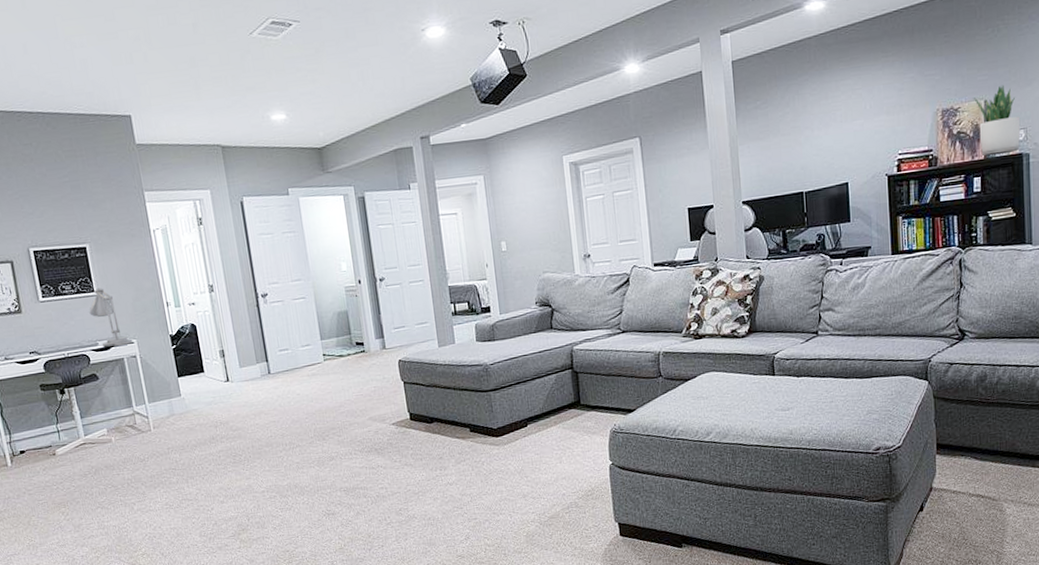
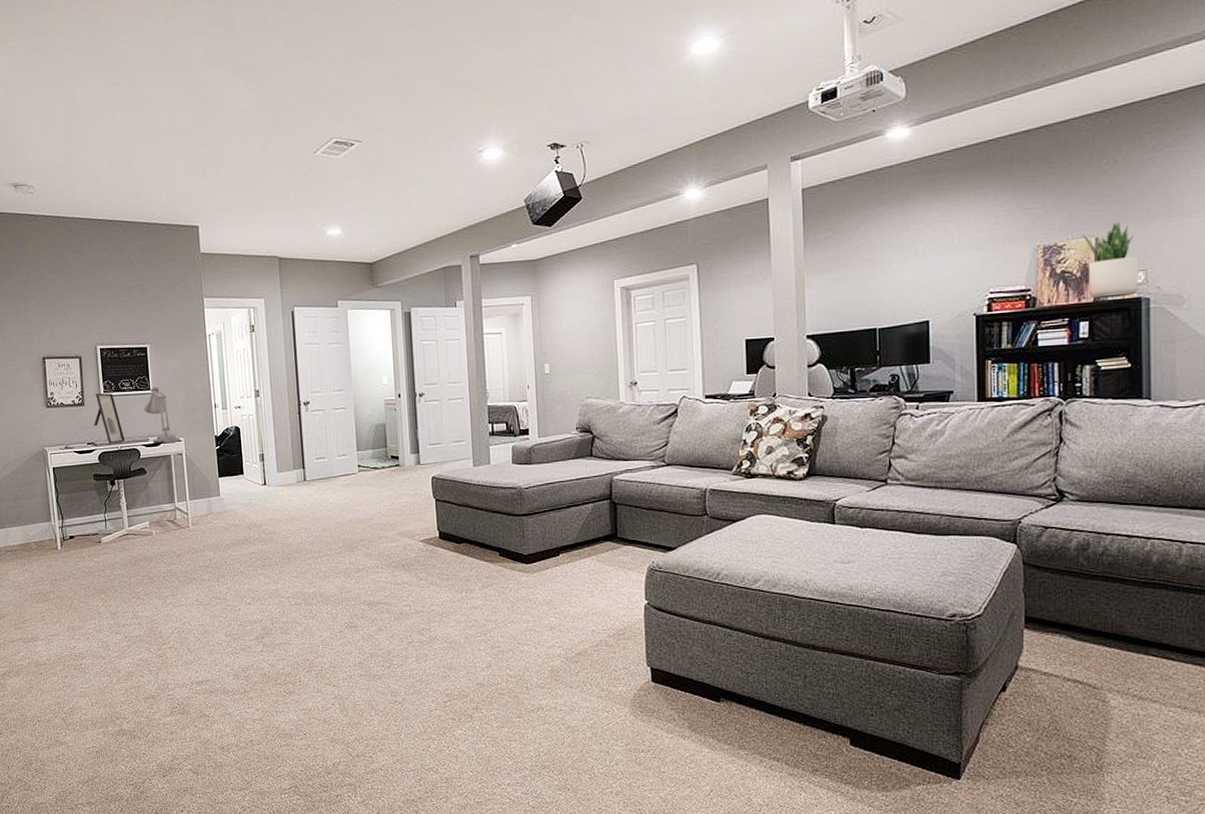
picture frame: none [34,297,72,352] -> present [94,393,126,444]

